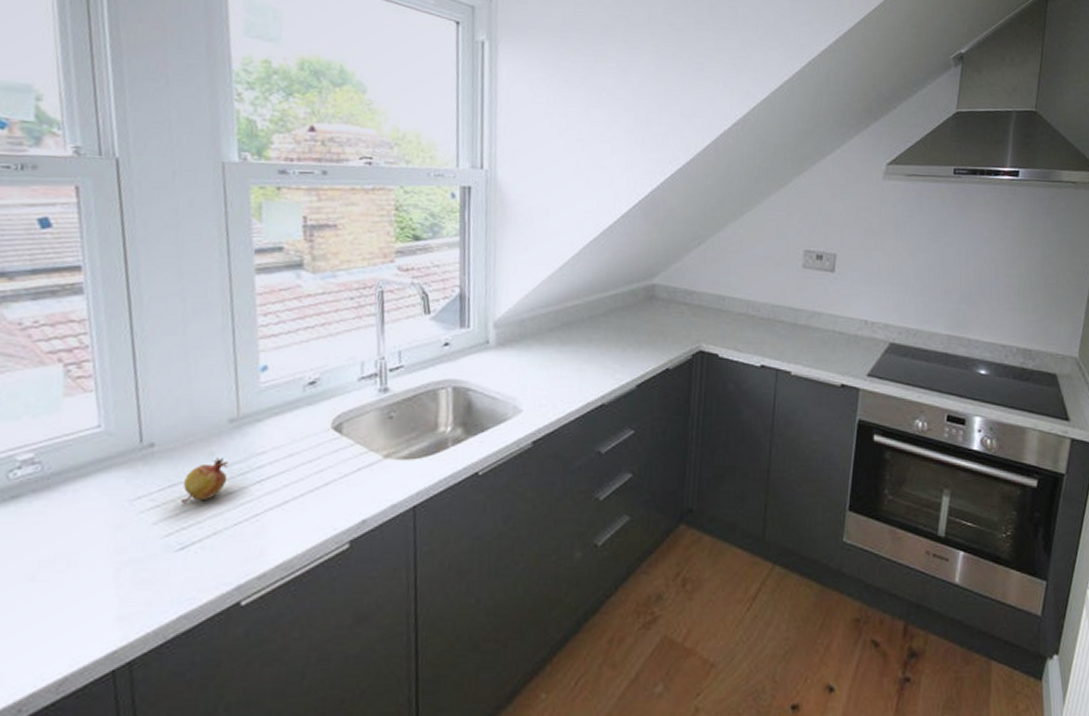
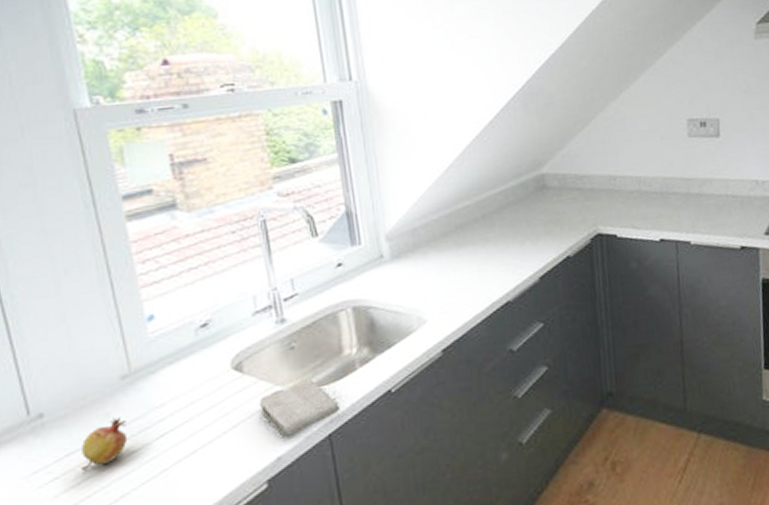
washcloth: none [352,449,429,501] -> present [259,378,341,437]

